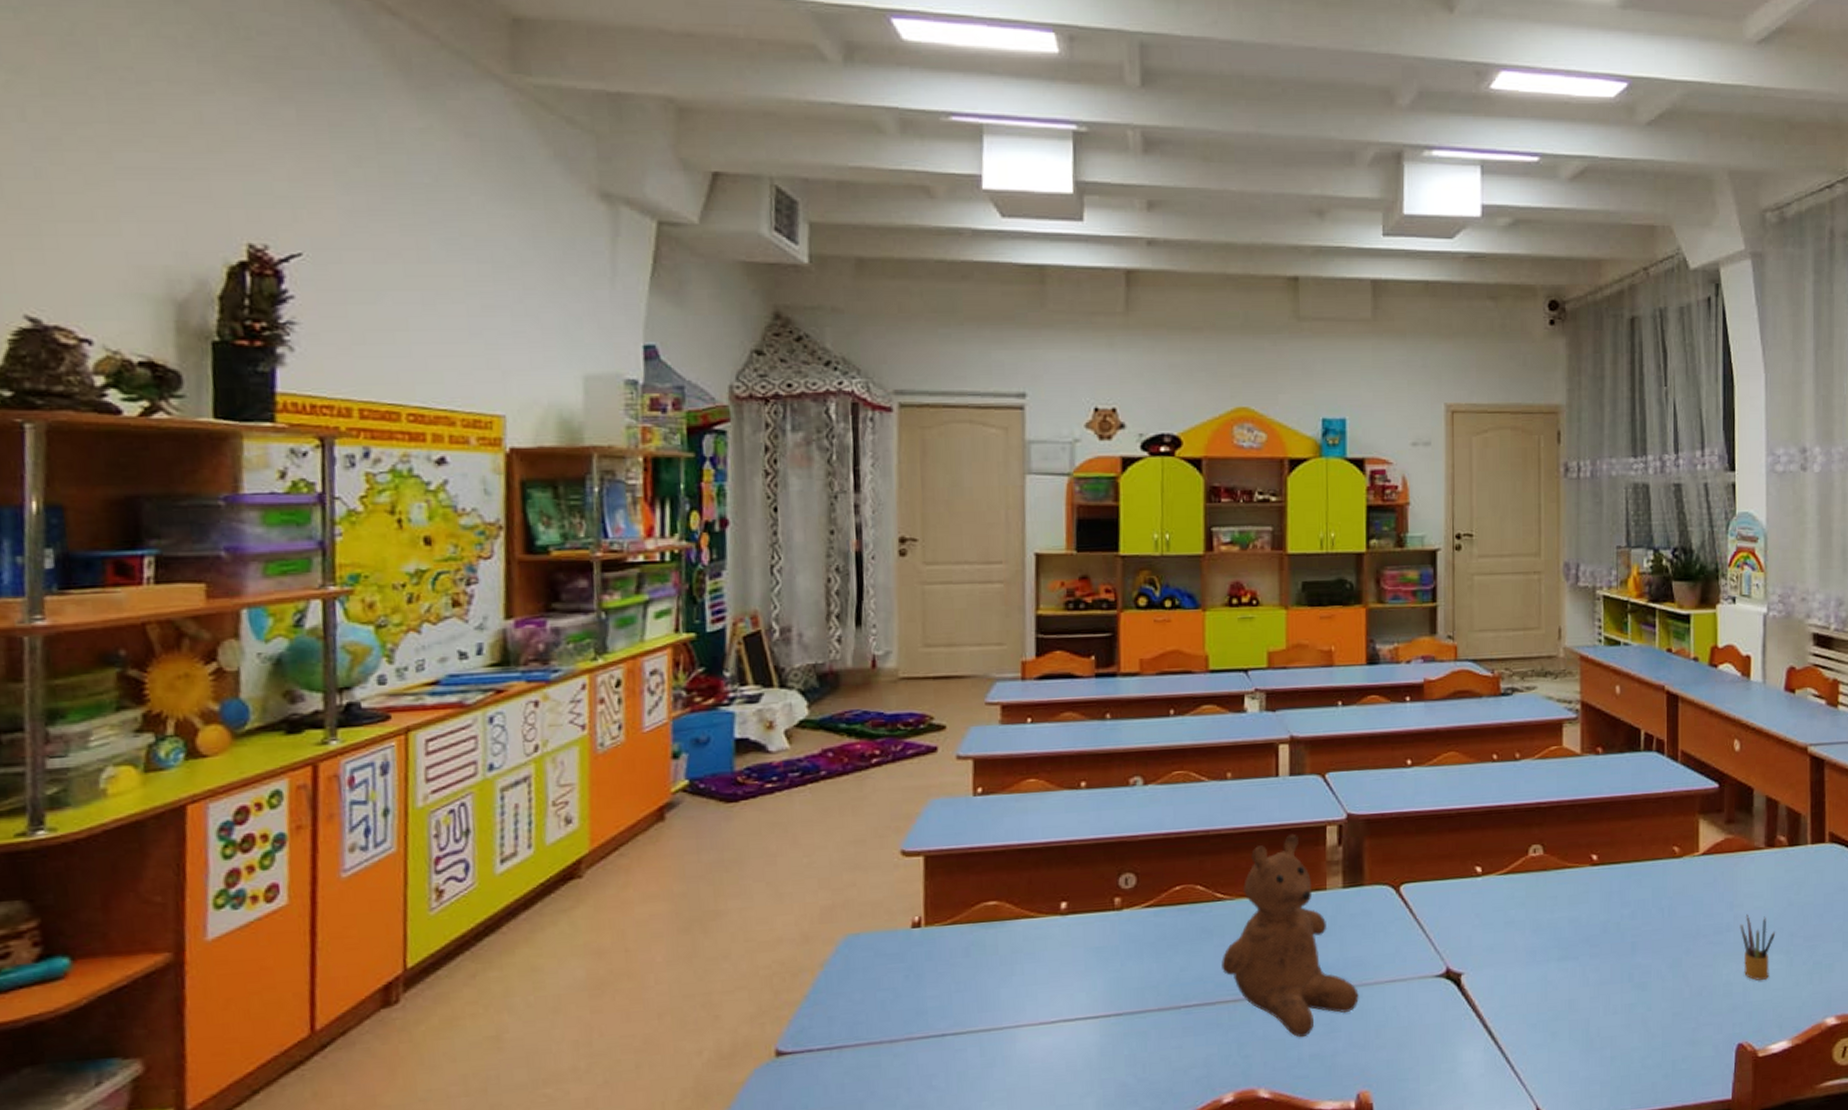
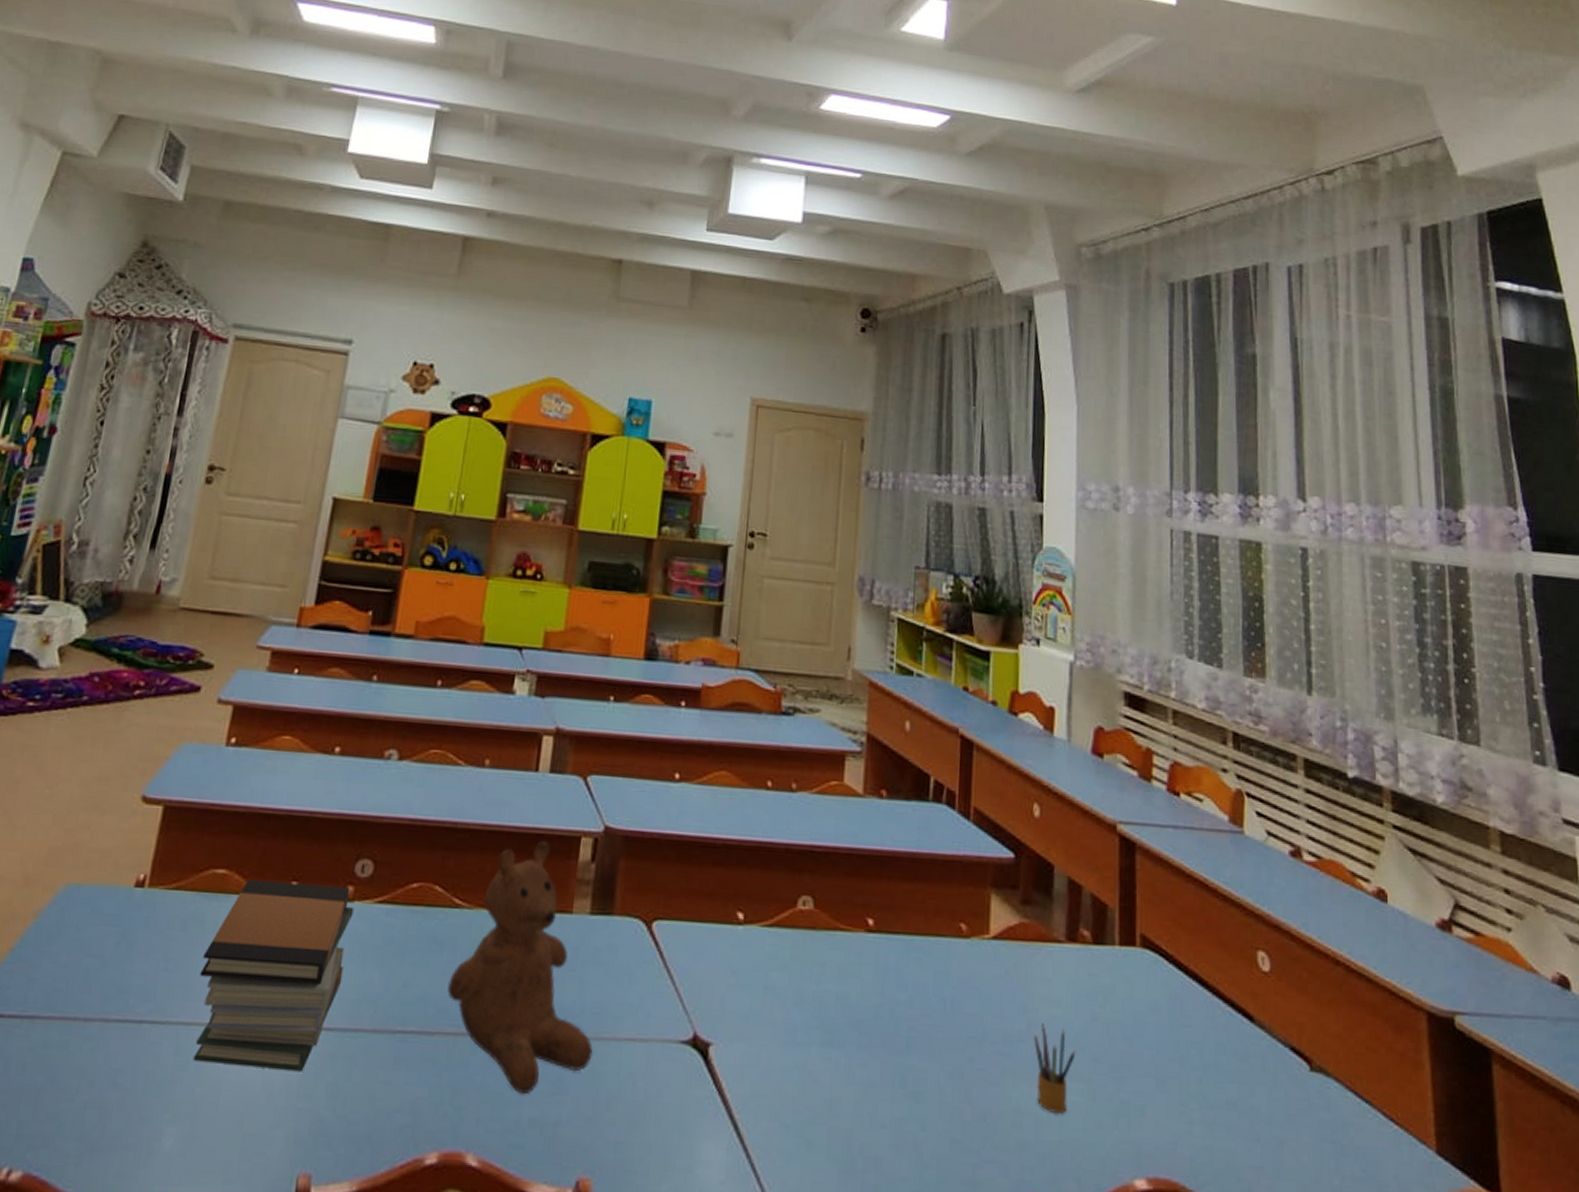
book stack: none [989,899,1124,1059] -> present [193,879,354,1072]

